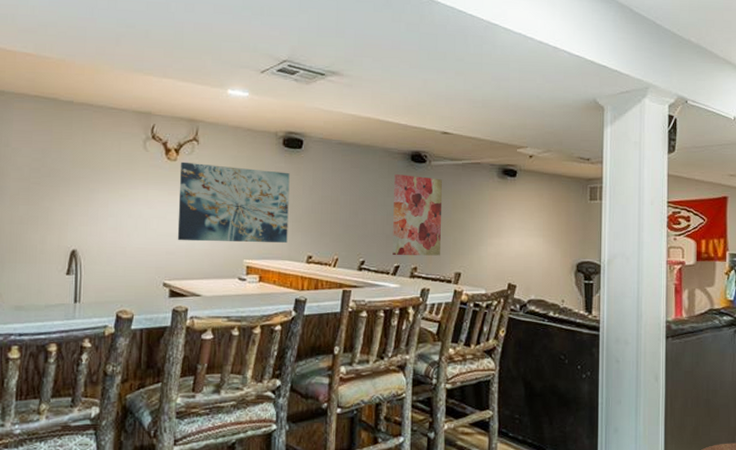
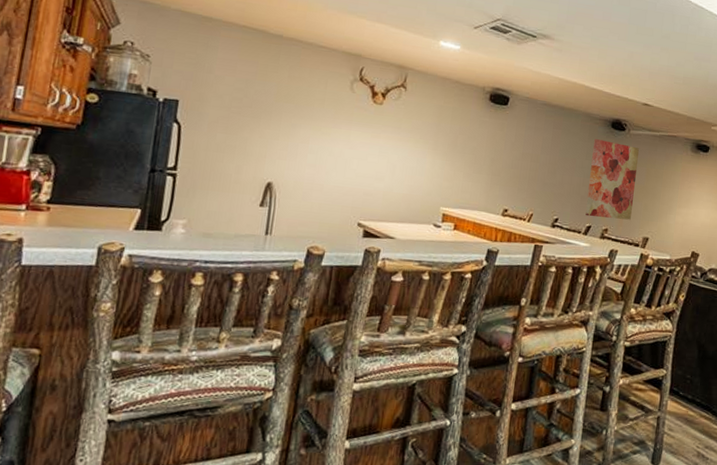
wall art: present [177,161,290,243] -> none [376,106,494,195]

